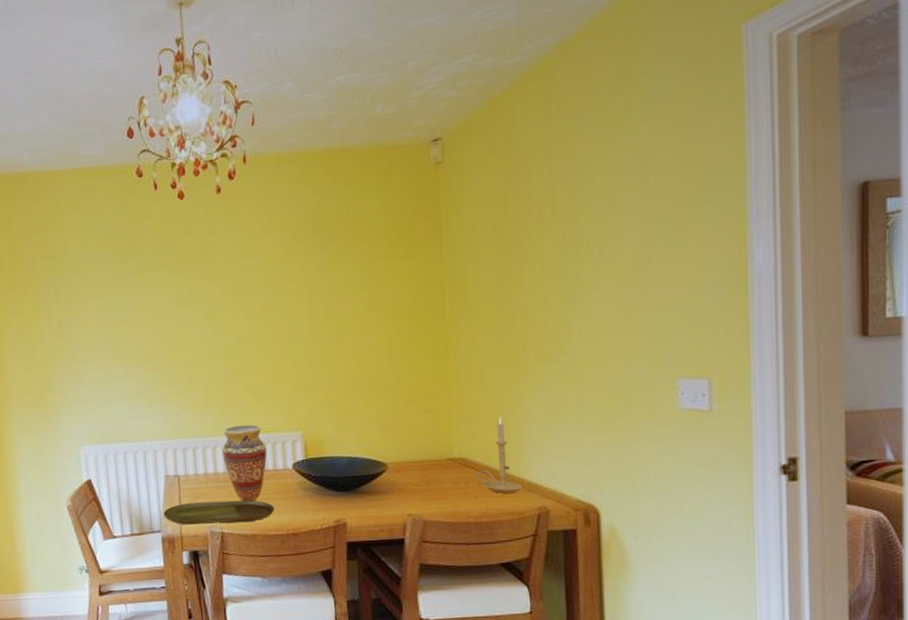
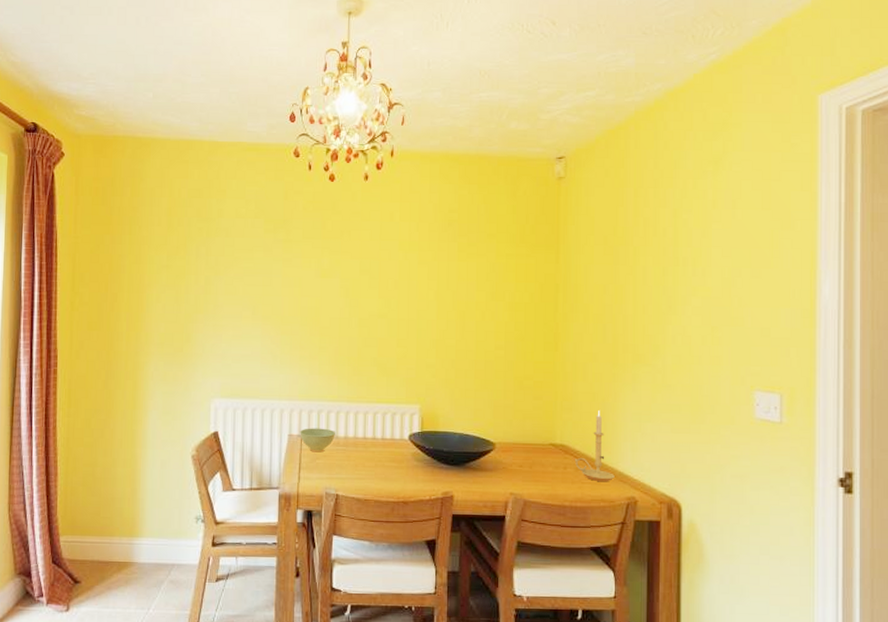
placemat: present [163,499,275,525] -> none [283,463,388,486]
bowl: none [176,465,215,492] -> present [300,428,336,453]
vase: present [221,424,268,502] -> none [344,393,387,467]

